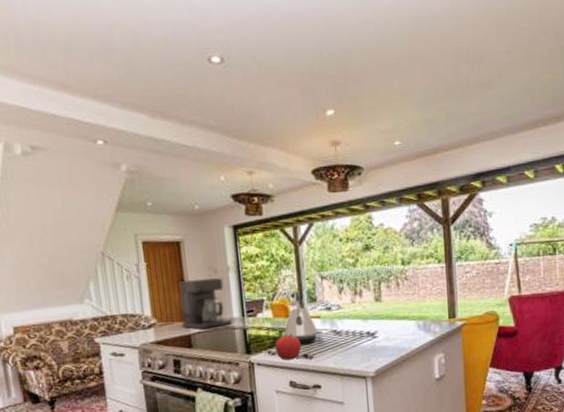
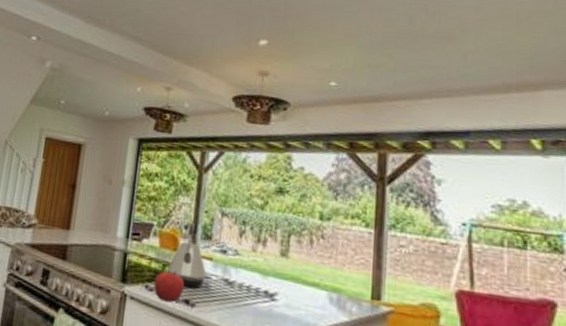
coffee maker: present [179,278,233,330] -> none [61,185,116,244]

